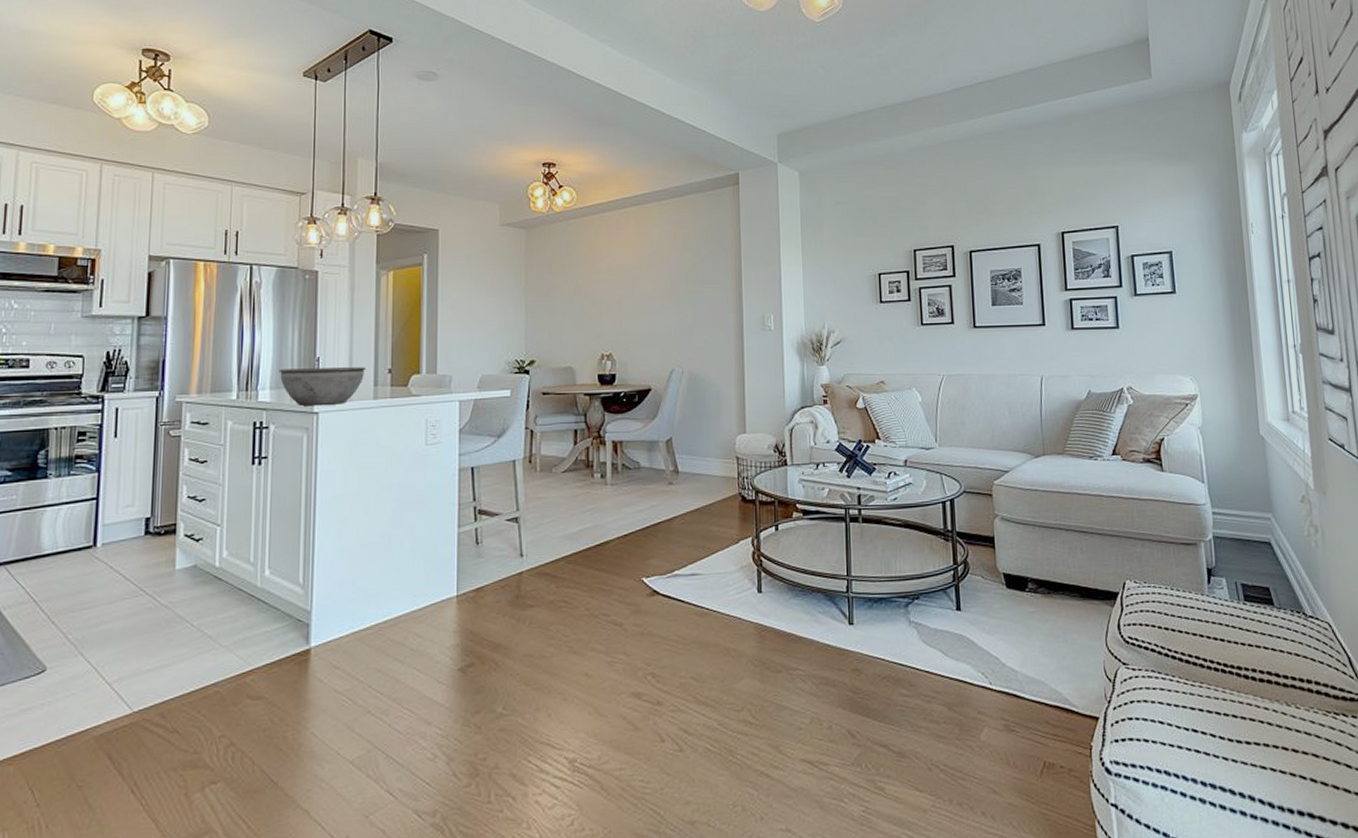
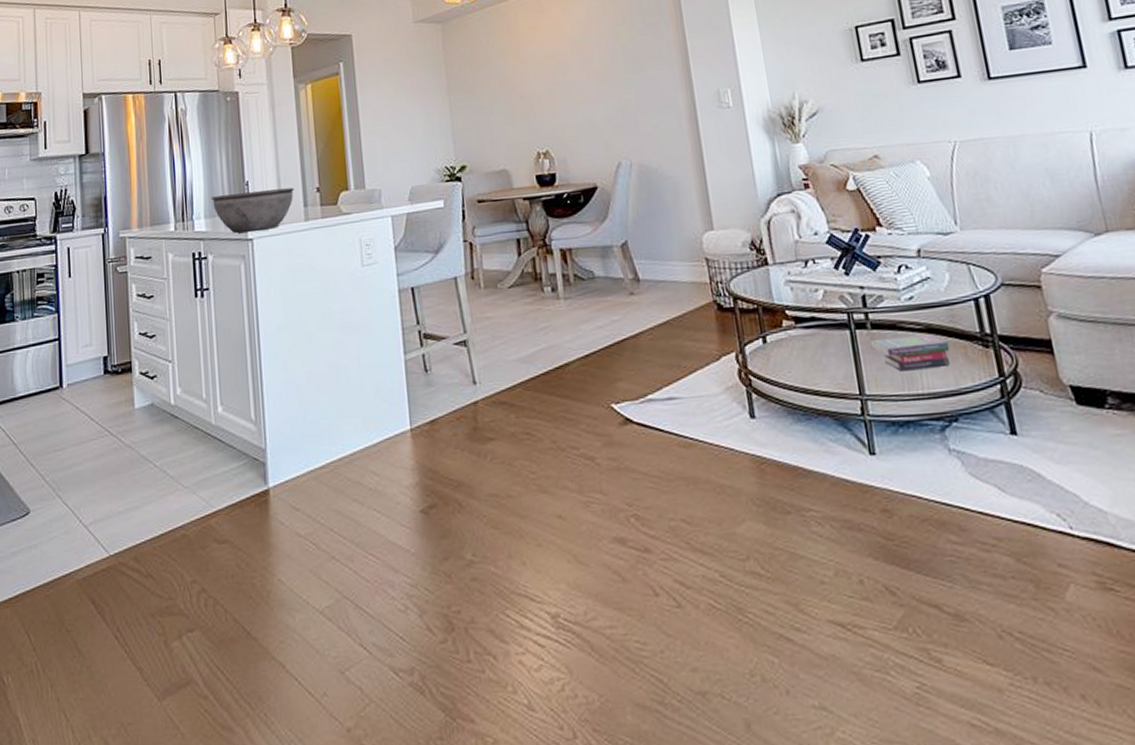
books: none [860,529,920,558] -> present [870,334,950,372]

